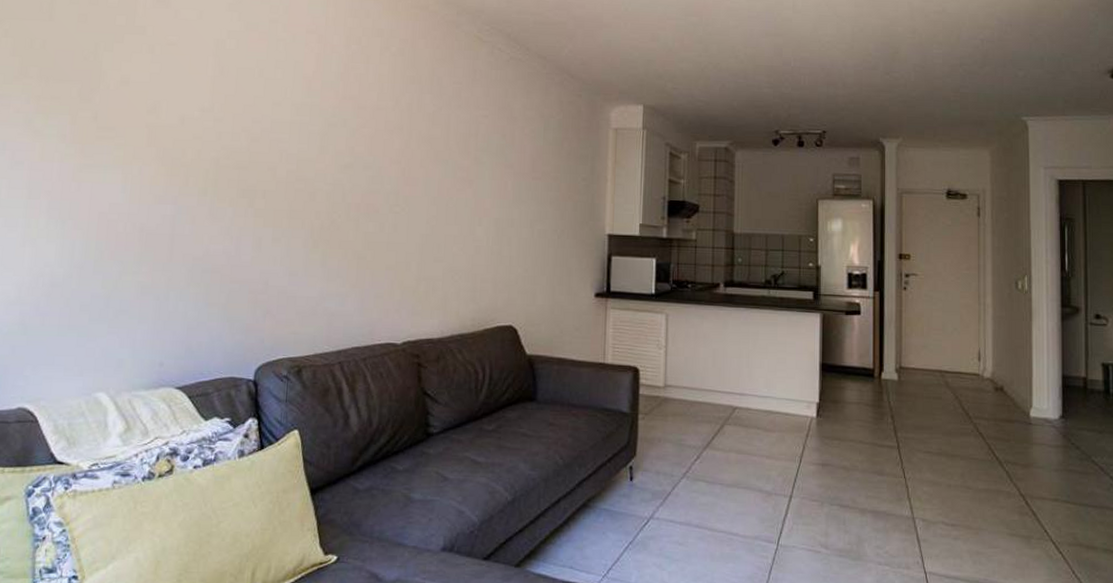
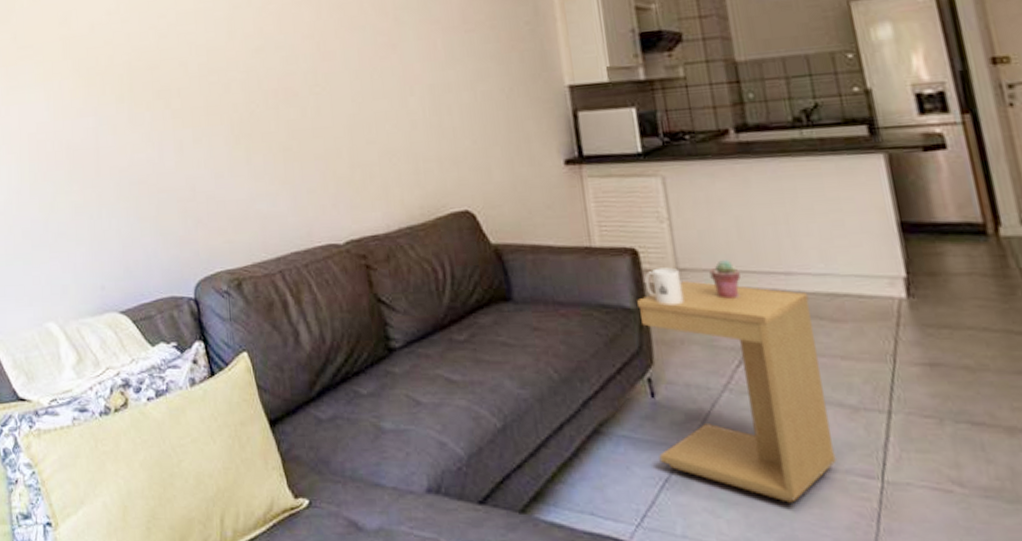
side table: none [628,395,753,560] -> present [637,281,837,503]
mug: none [640,383,667,412] -> present [645,267,684,306]
potted succulent: none [688,381,709,410] -> present [709,260,740,299]

